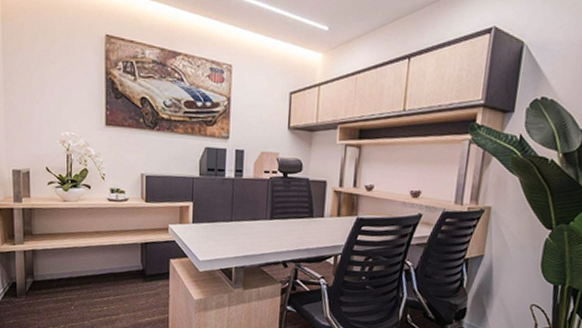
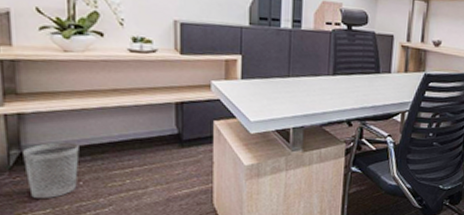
wastebasket: none [35,273,72,319] -> present [23,142,79,199]

